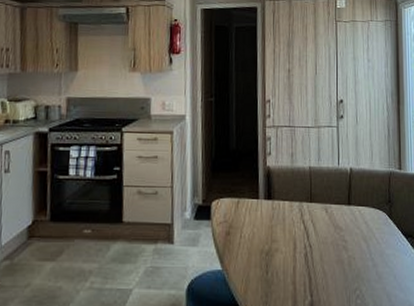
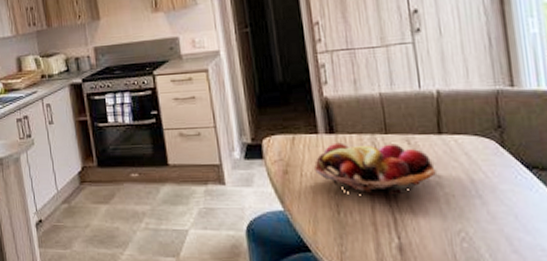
fruit basket: none [252,208,343,257] -> present [314,142,436,195]

